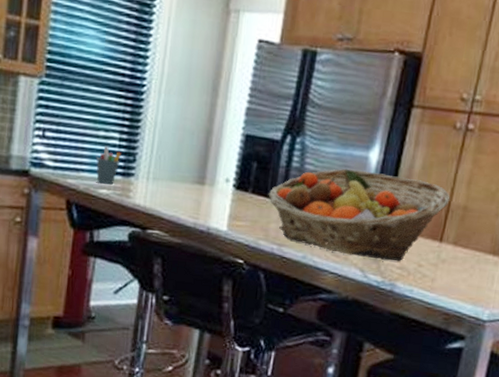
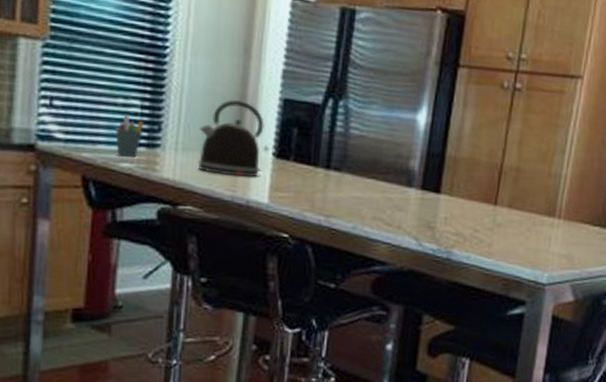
kettle: none [166,134,227,207] -> present [198,99,264,177]
fruit basket: present [268,168,450,262] -> none [312,132,502,228]

